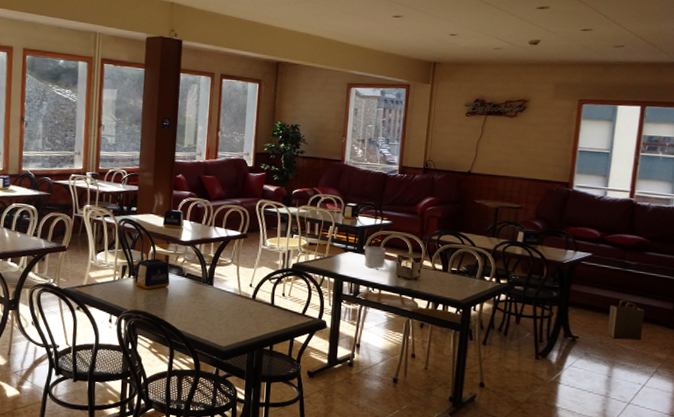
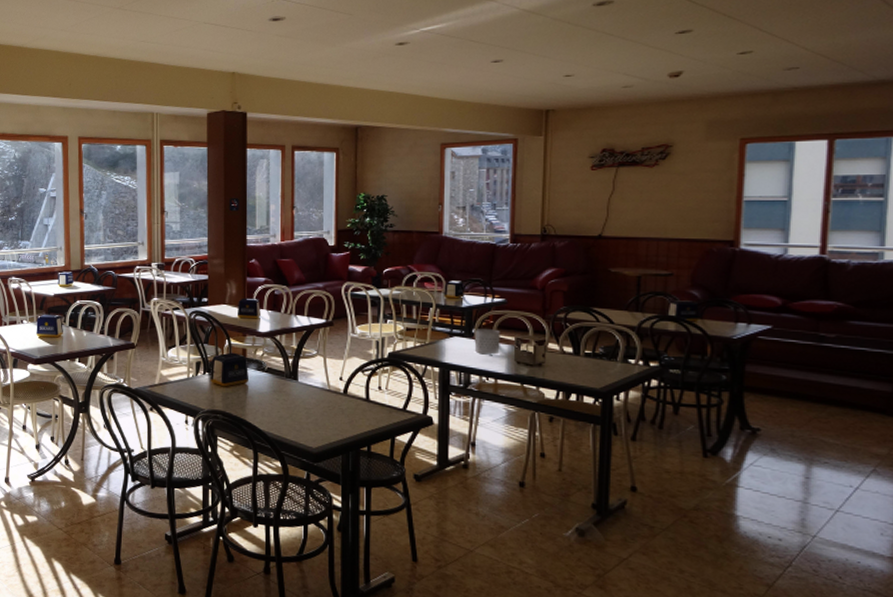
shopping bag: present [607,299,645,341] -> none [800,381,852,432]

